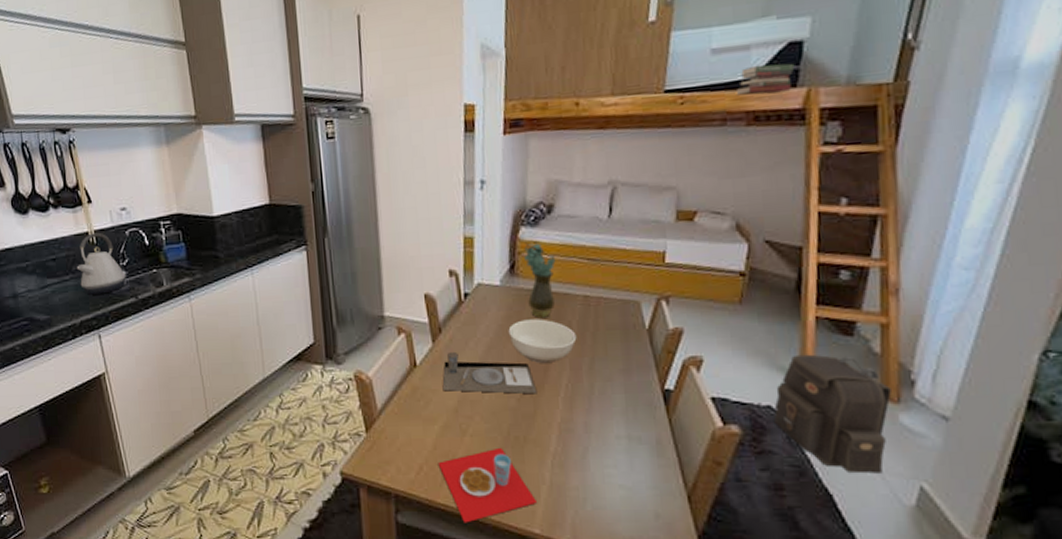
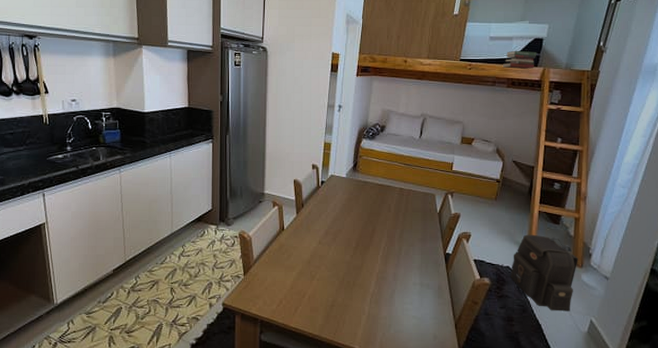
kettle: present [76,232,126,295] -> none [30,116,70,163]
place setting: present [438,447,536,523] -> none [293,288,358,341]
place setting: present [442,351,537,395] -> none [301,221,365,253]
bowl: present [508,319,577,364] -> none [349,202,393,233]
vase: present [524,242,556,319] -> none [364,150,384,202]

